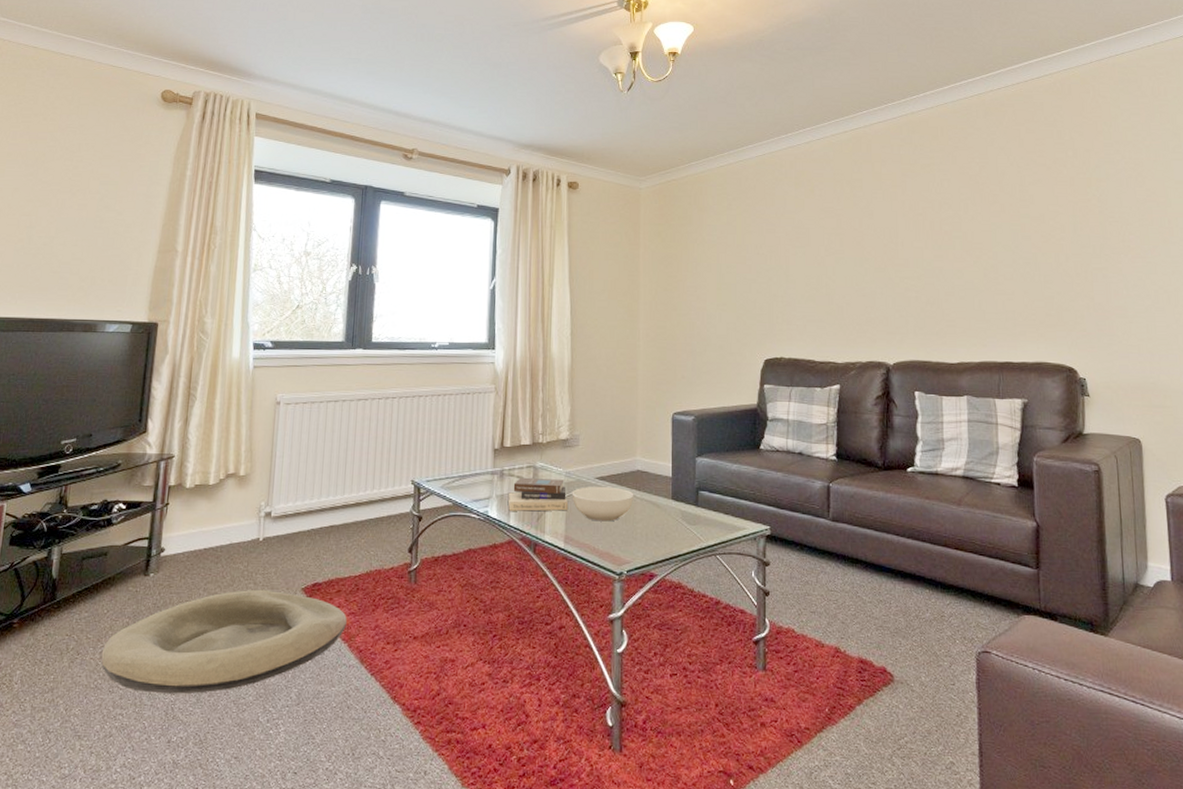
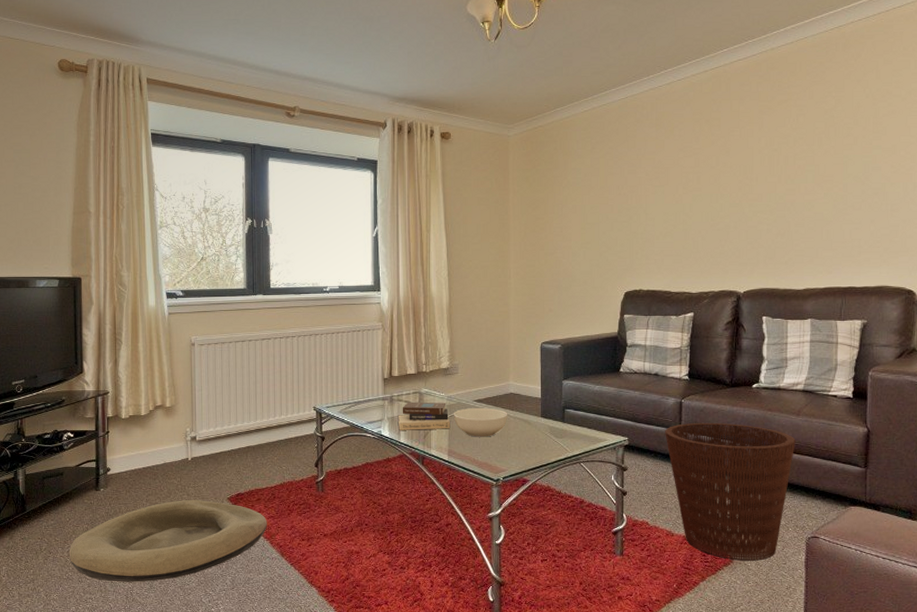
basket: none [811,510,958,680] -> present [665,422,796,561]

